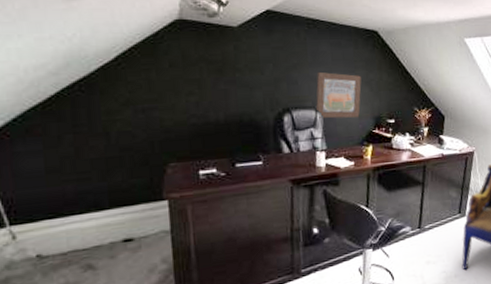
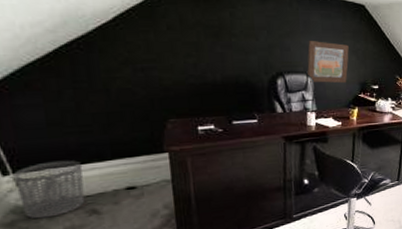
waste bin: none [11,210,81,275] -> present [14,160,85,219]

